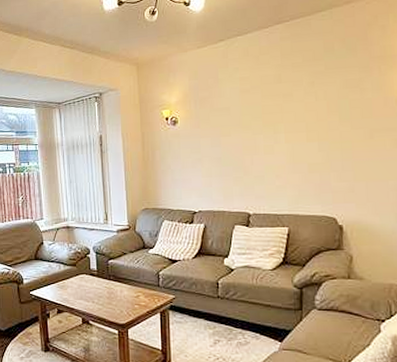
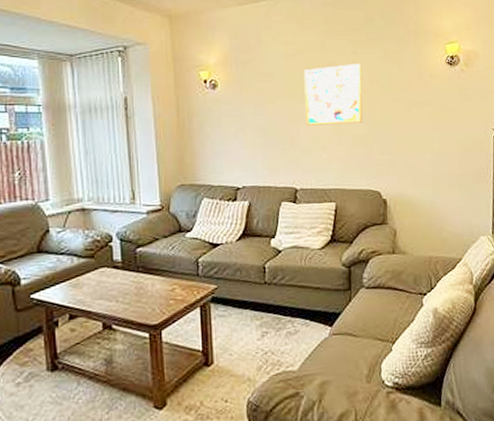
wall art: none [259,93,319,155] -> present [303,64,363,126]

